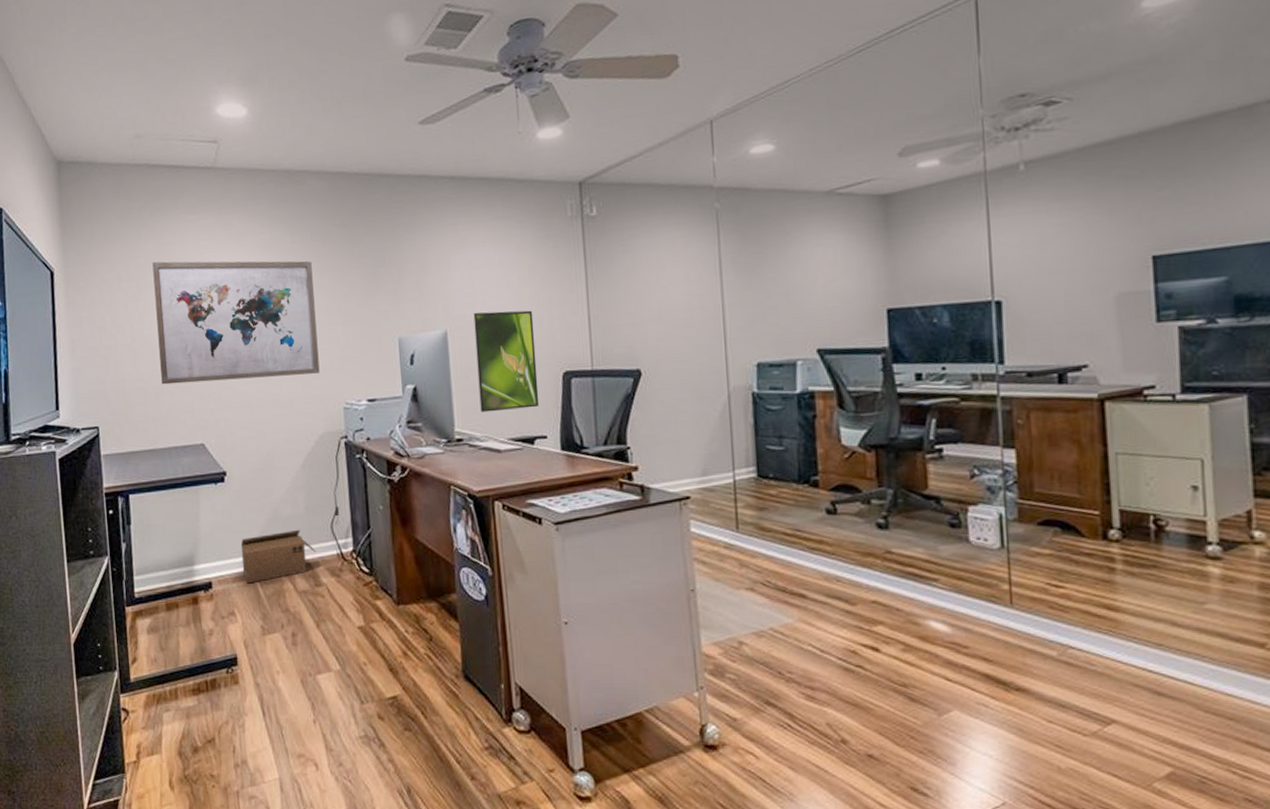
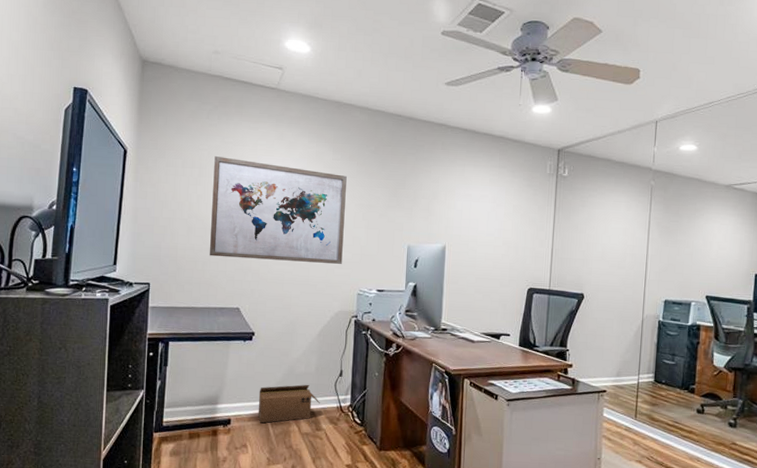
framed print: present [473,310,540,413] -> none [463,234,512,312]

